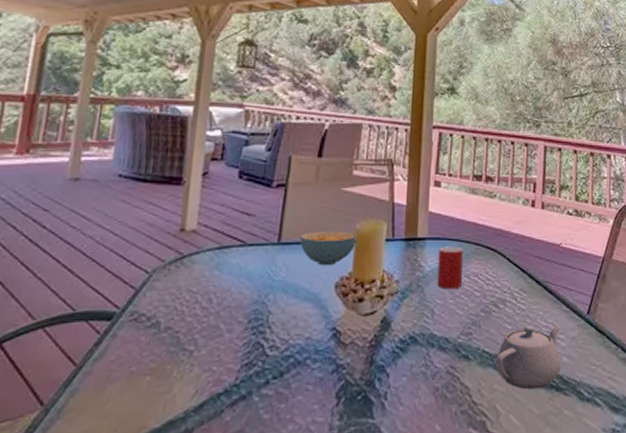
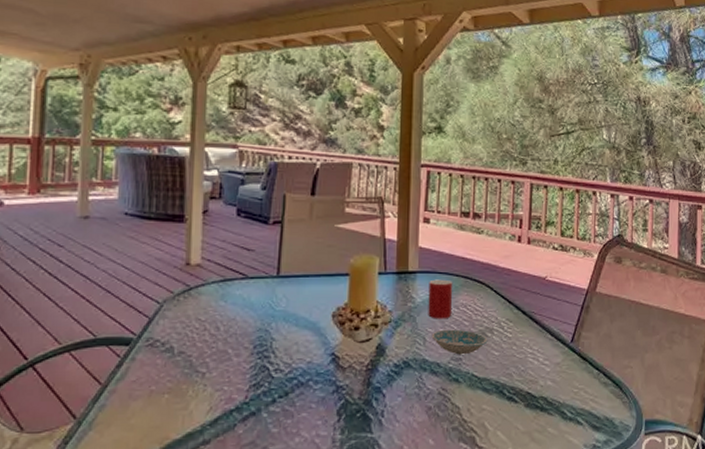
cereal bowl: present [299,230,358,266] -> none [297,265,352,298]
ceramic bowl: none [440,300,500,329] -> present [431,329,488,355]
teapot: present [495,325,561,390] -> none [484,352,546,410]

